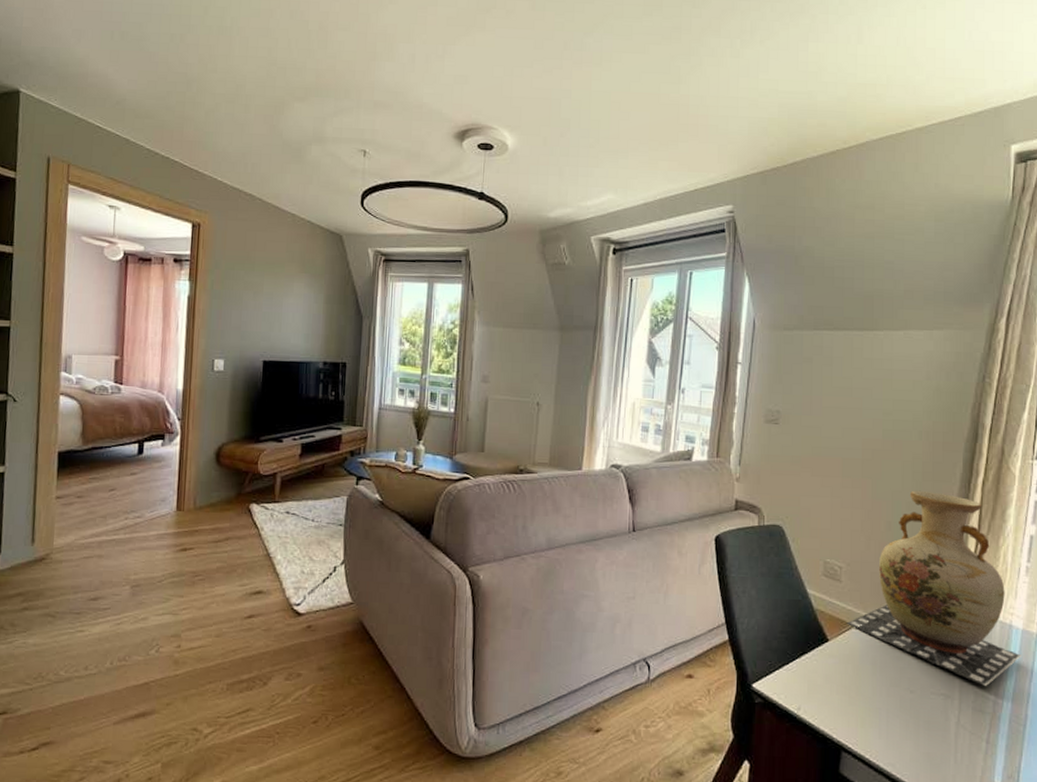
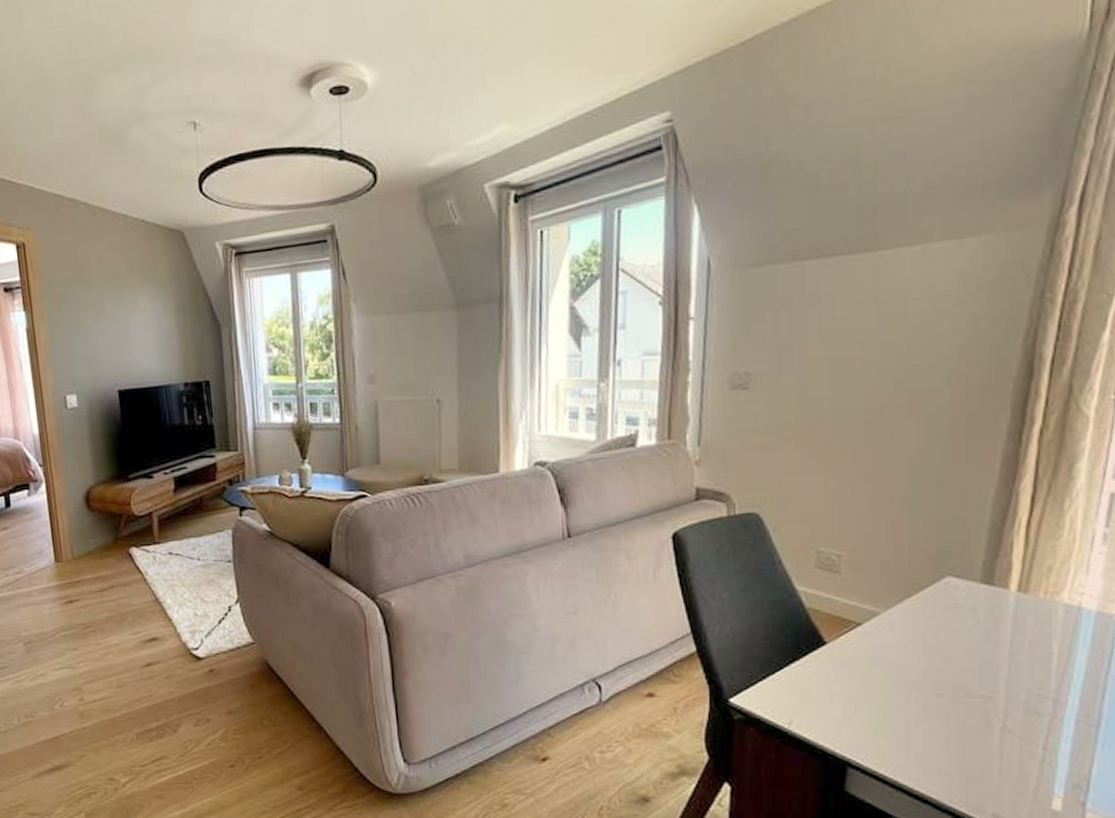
vase: present [847,490,1021,686] -> none [850,451,1095,683]

